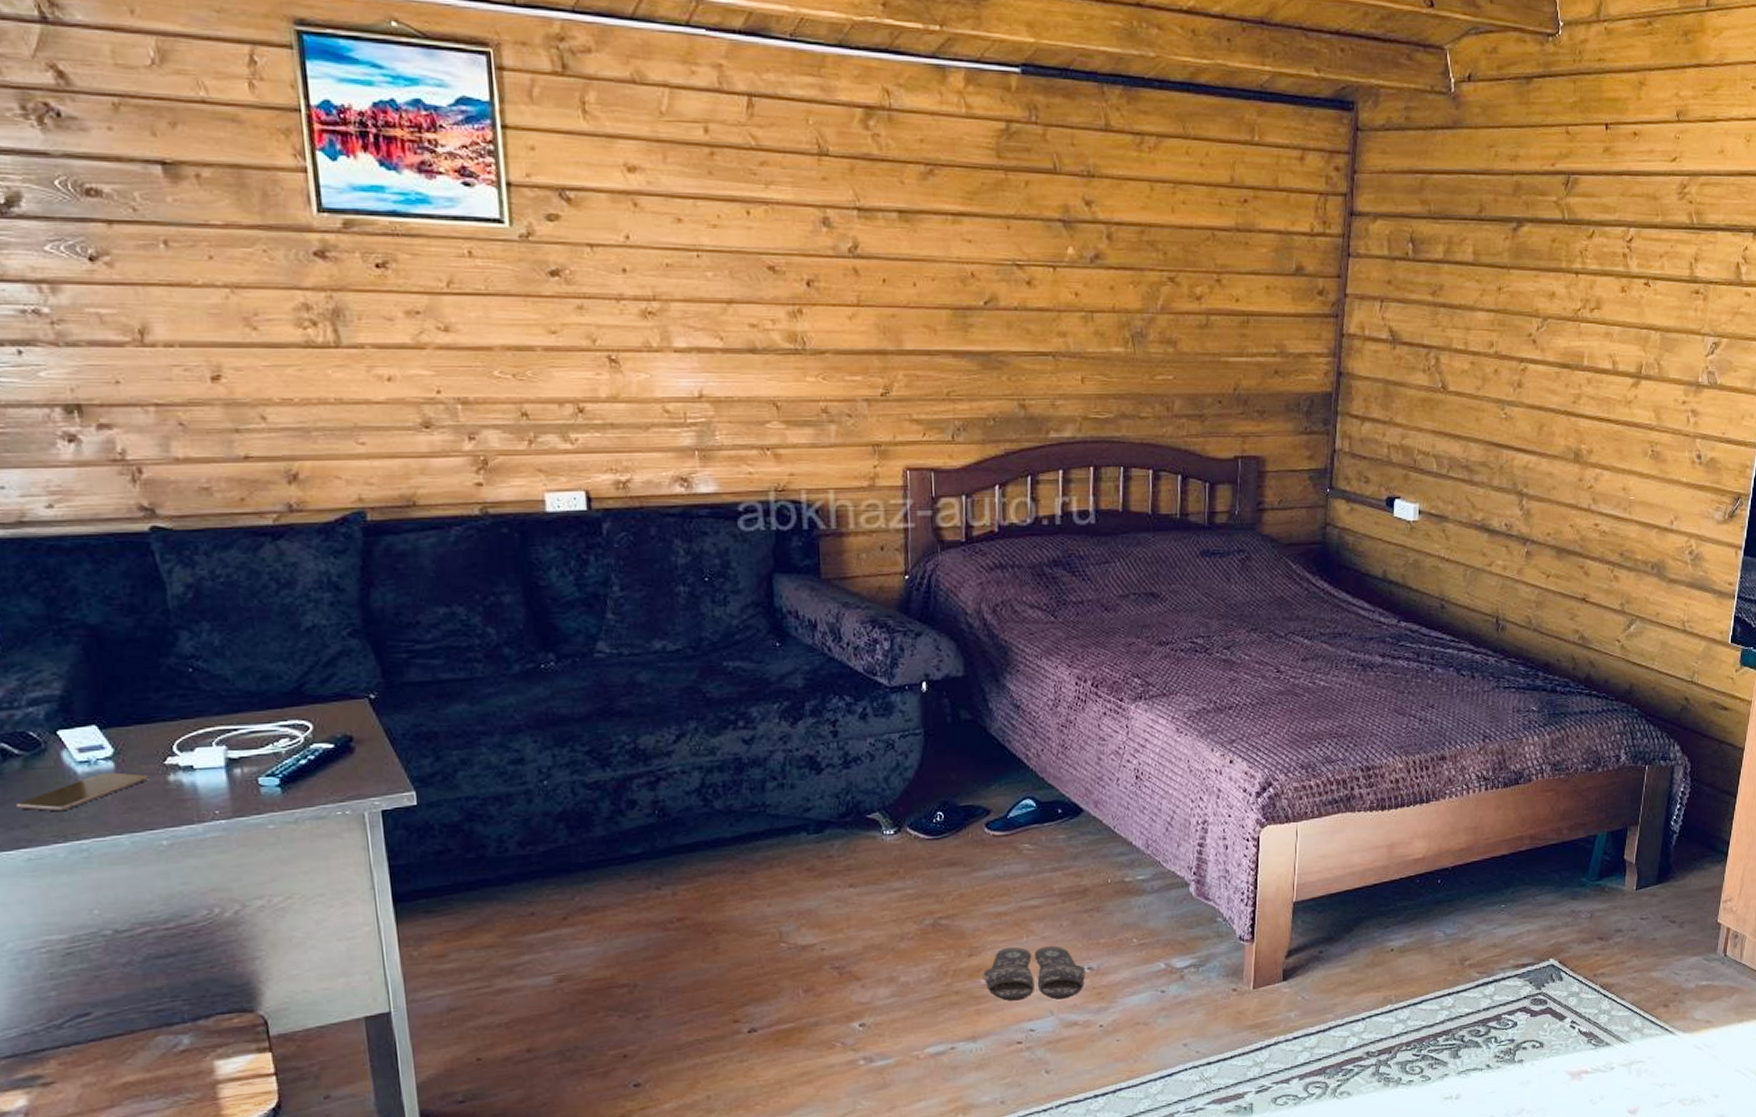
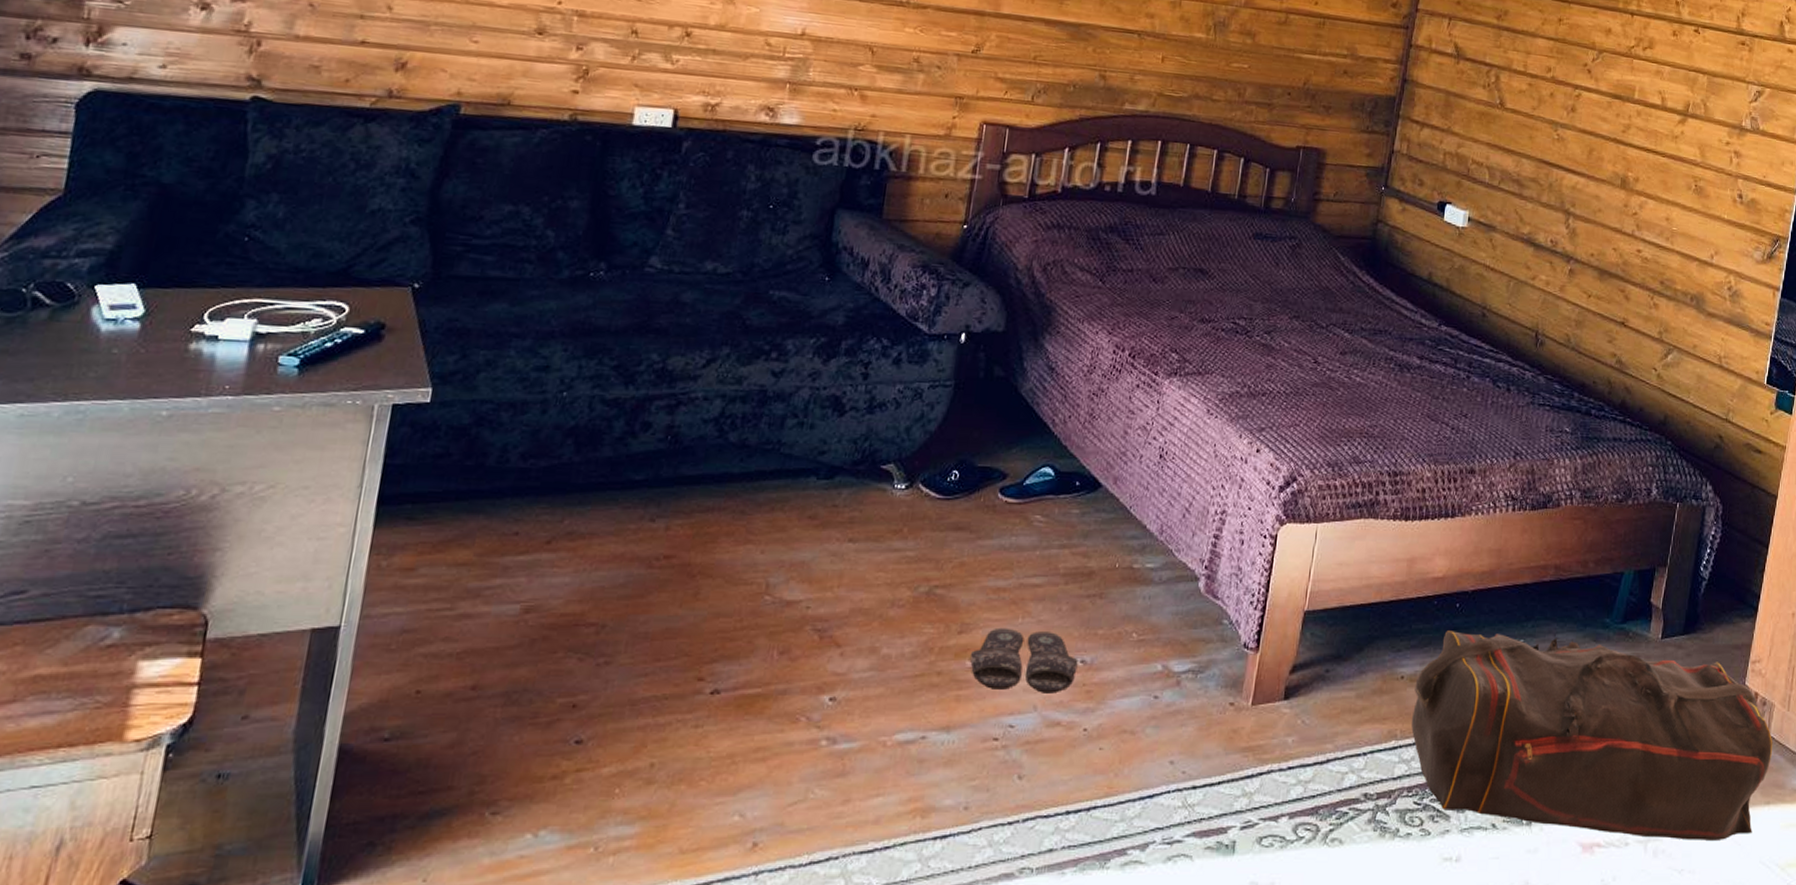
smartphone: present [15,772,149,812] -> none [27,333,170,369]
duffel bag: none [1404,899,1745,1061] -> present [1411,631,1773,840]

